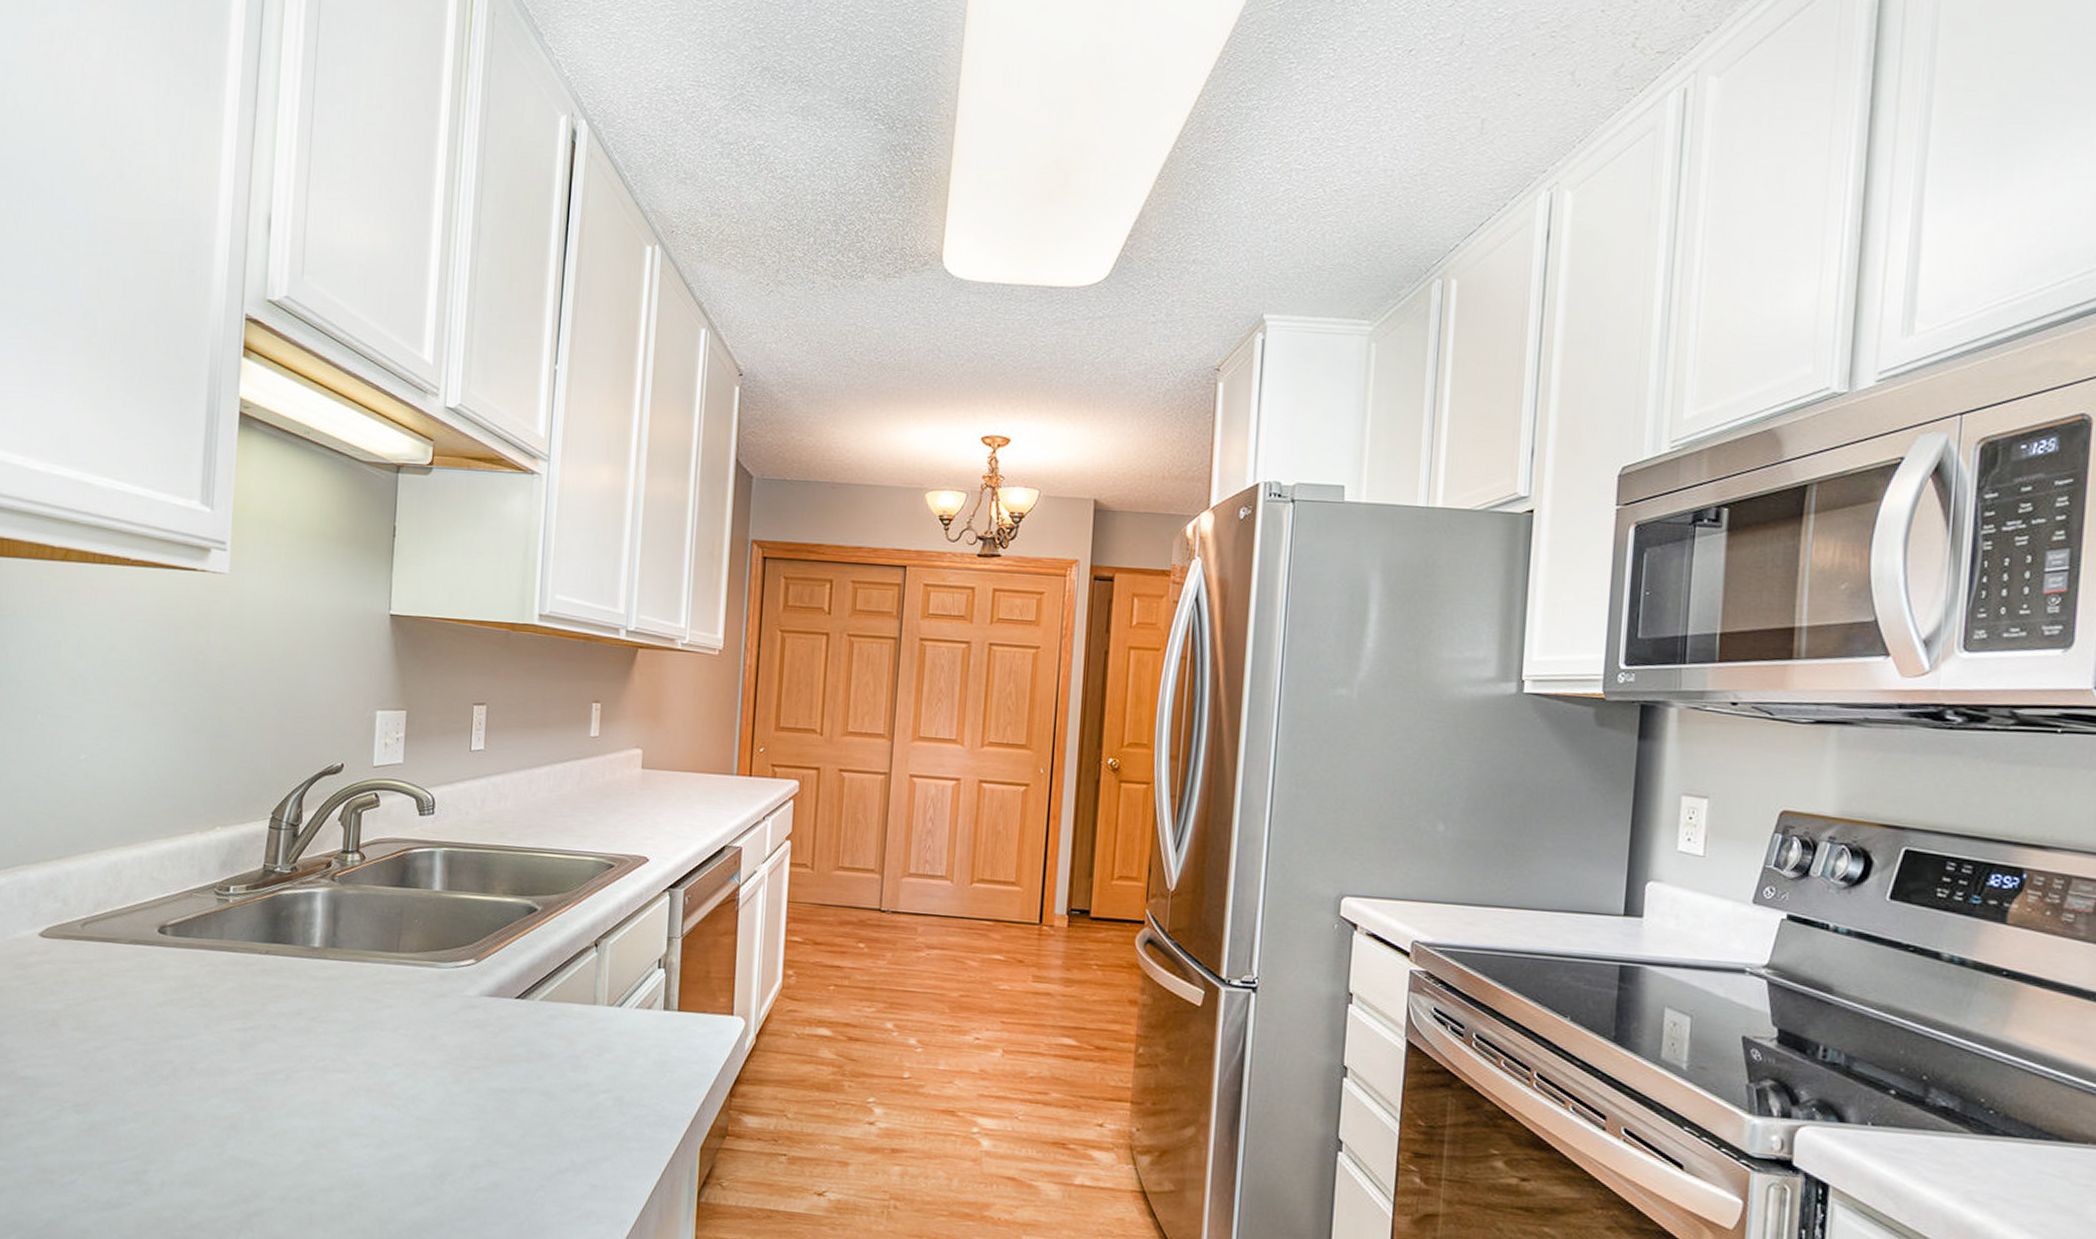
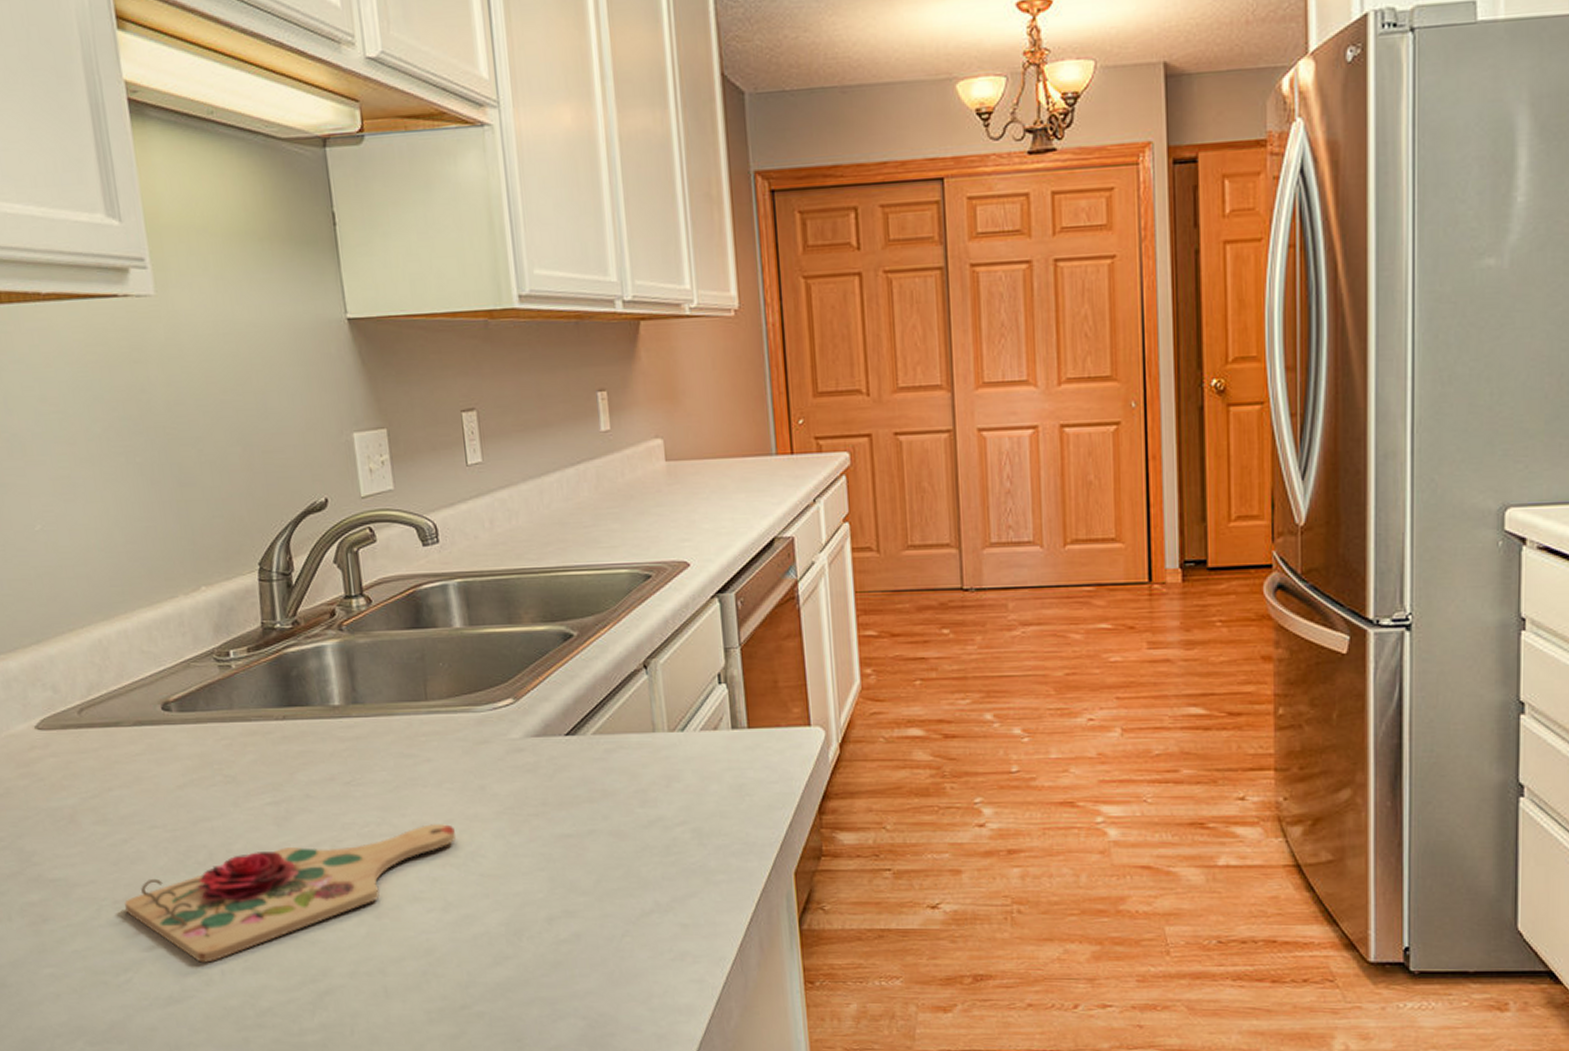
cutting board: none [84,1064,402,1173] -> present [123,823,456,963]

